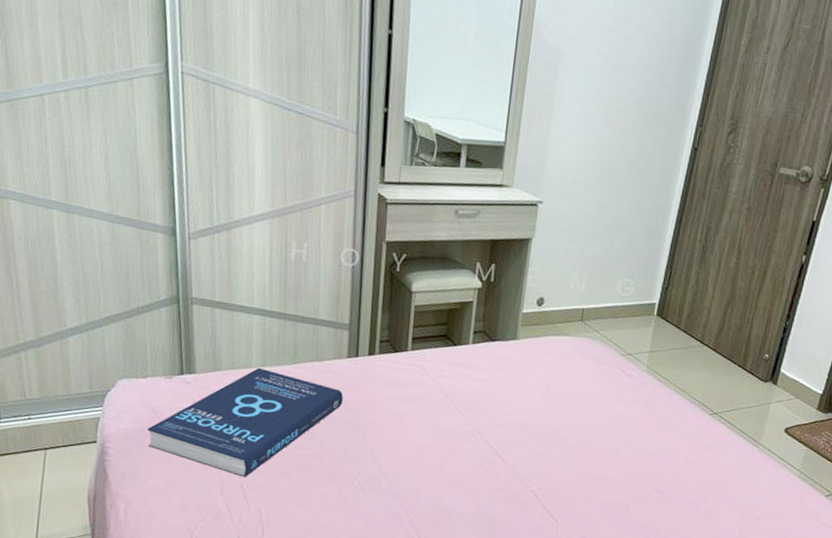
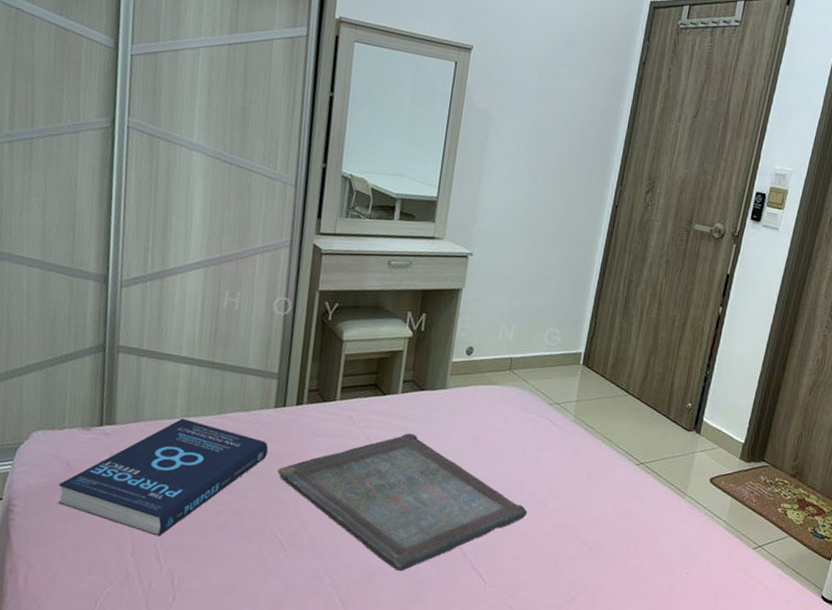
serving tray: none [353,383,599,513] -> present [277,433,528,572]

